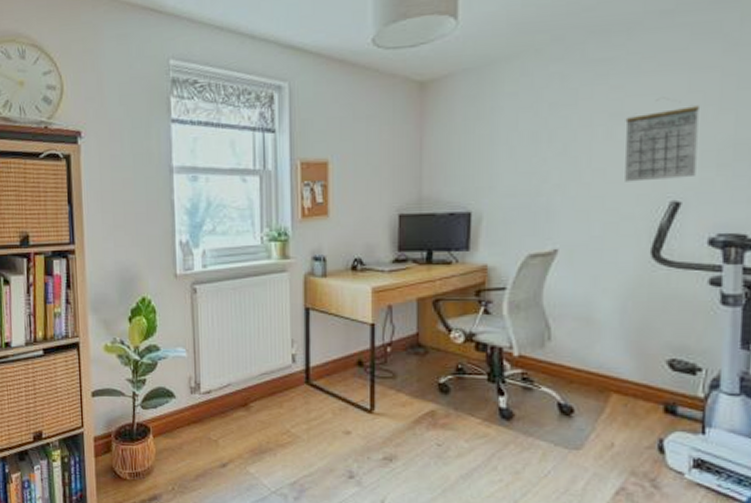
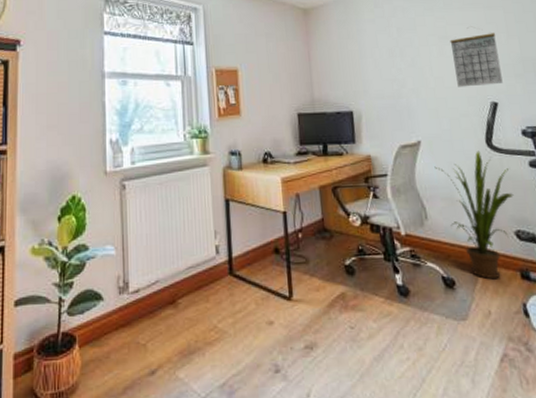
house plant: none [571,263,677,411] -> present [434,150,514,280]

